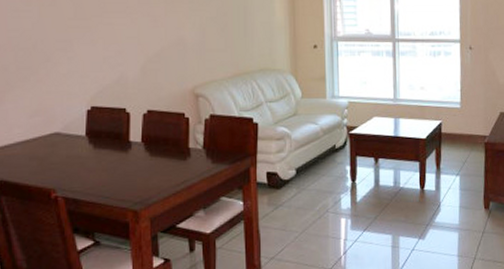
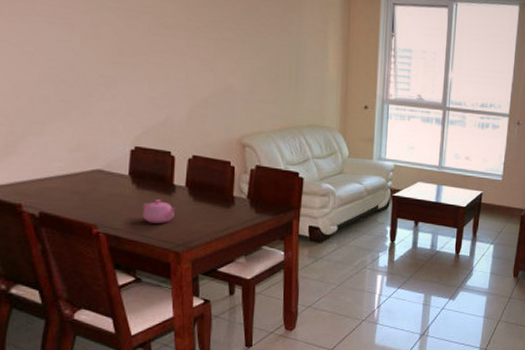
teapot: none [99,158,133,183] -> present [141,200,176,224]

